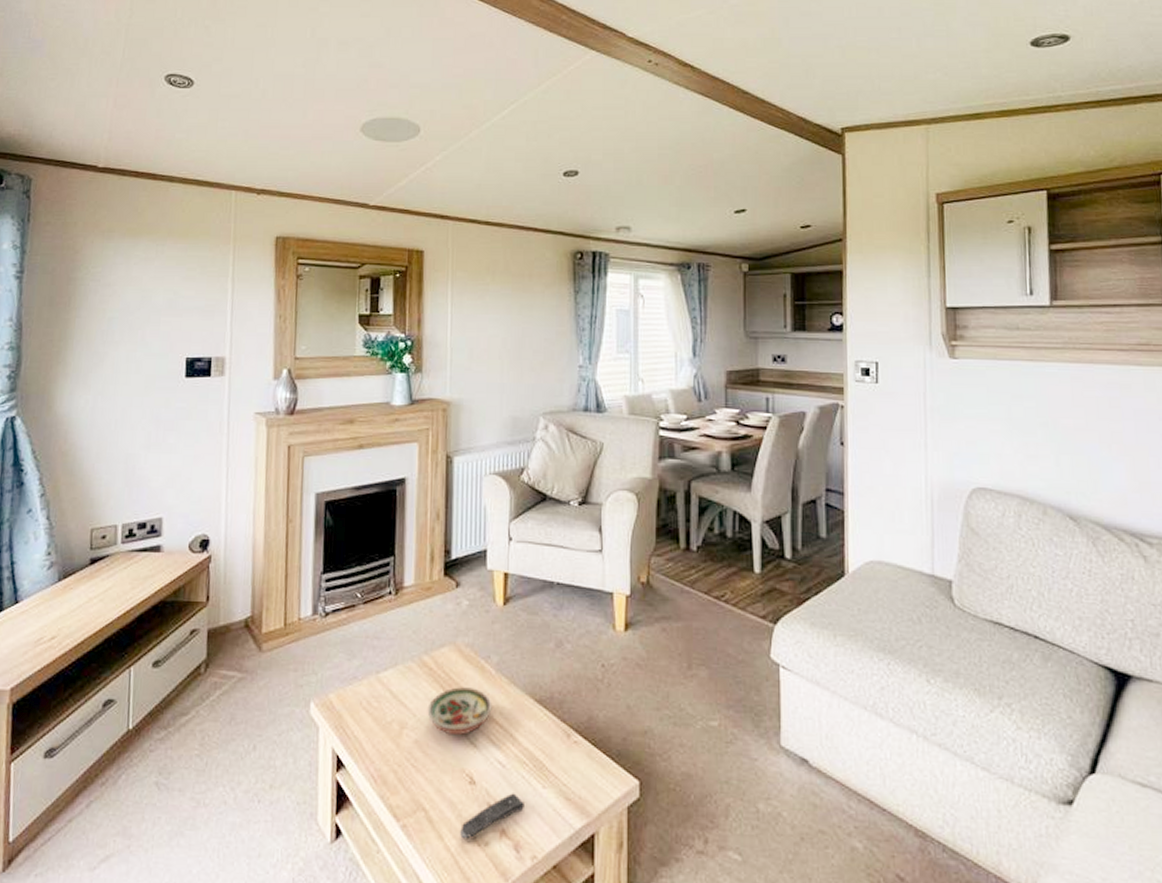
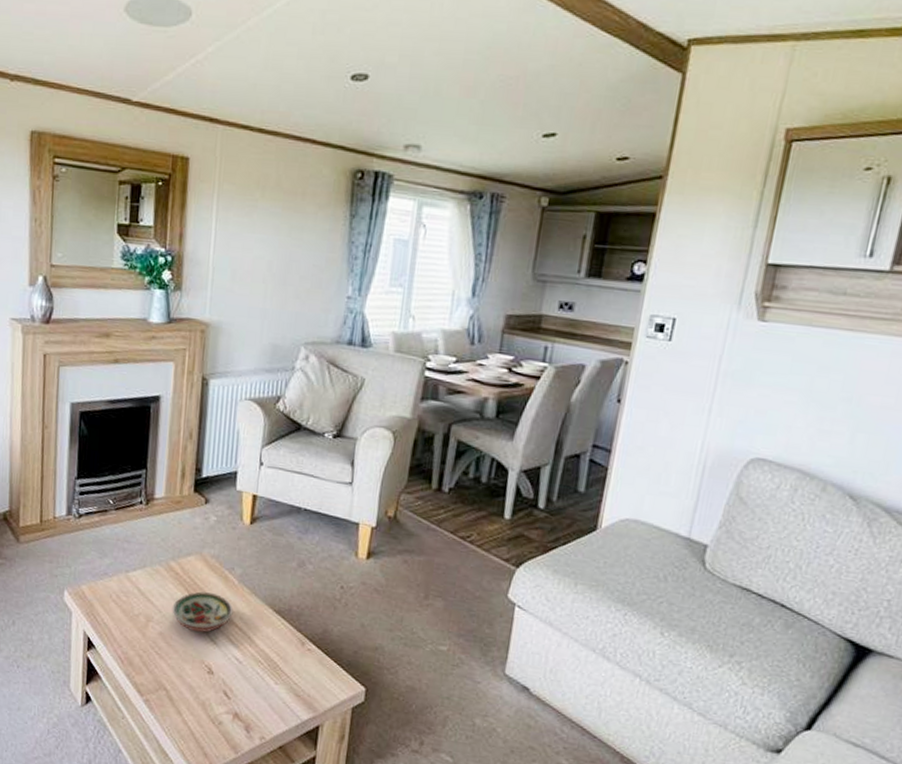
remote control: present [460,793,524,839] -> none [197,685,257,717]

